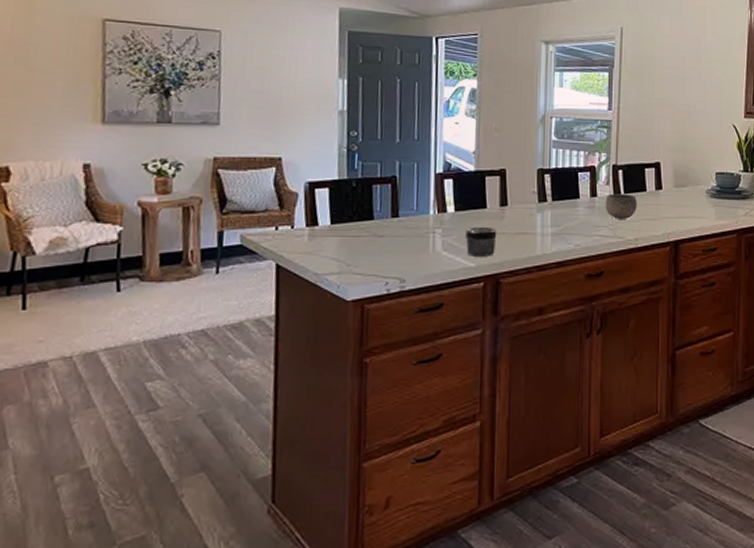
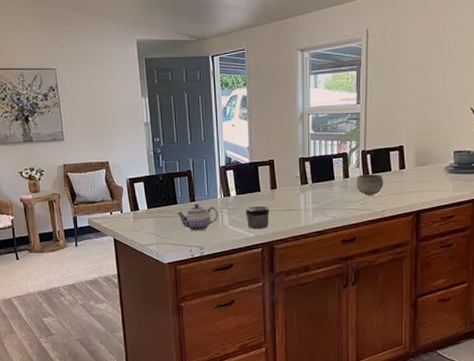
teapot: none [372,221,429,258] -> present [177,204,218,232]

